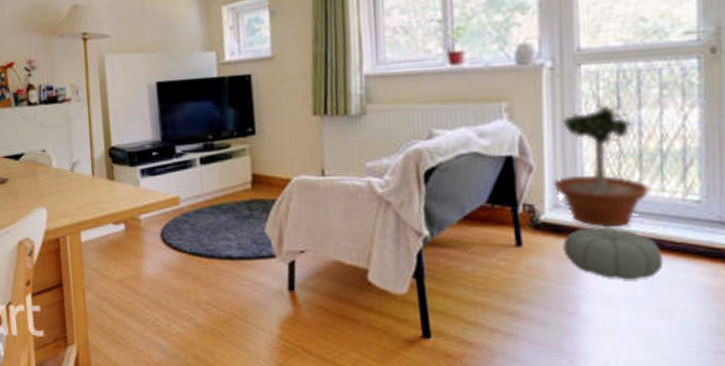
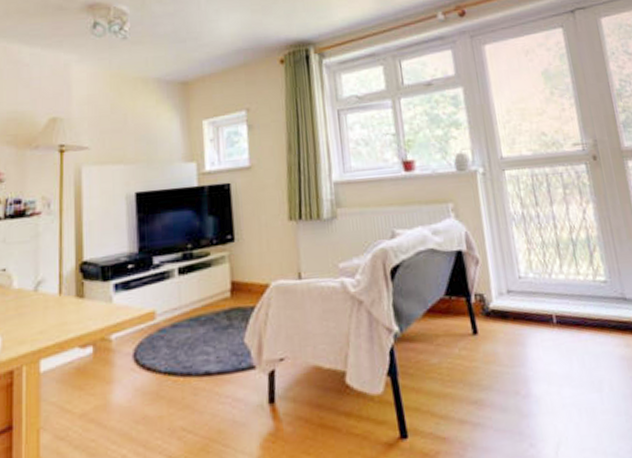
potted tree: present [553,97,650,226] -> none [496,196,569,310]
pouf: present [563,226,664,280] -> none [510,309,589,358]

